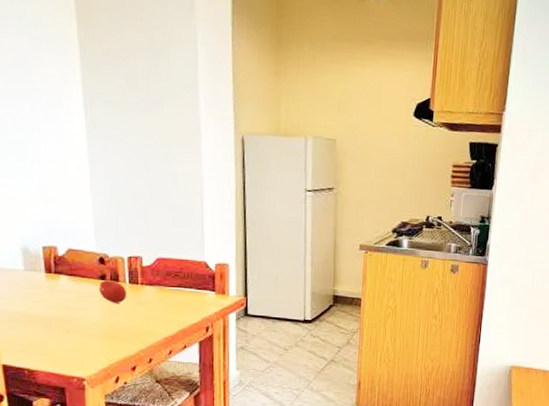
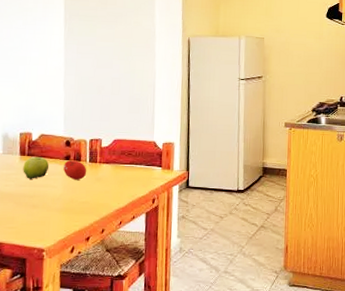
fruit: none [50,274,82,301] -> present [23,156,50,179]

